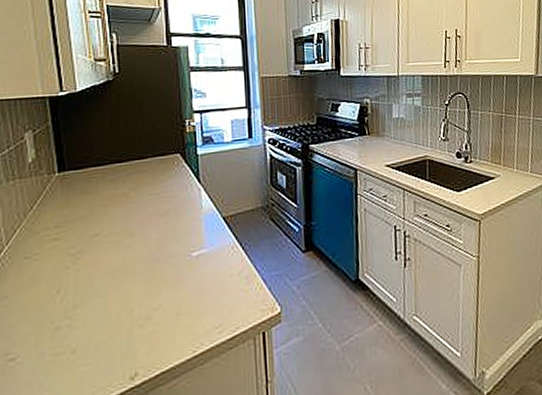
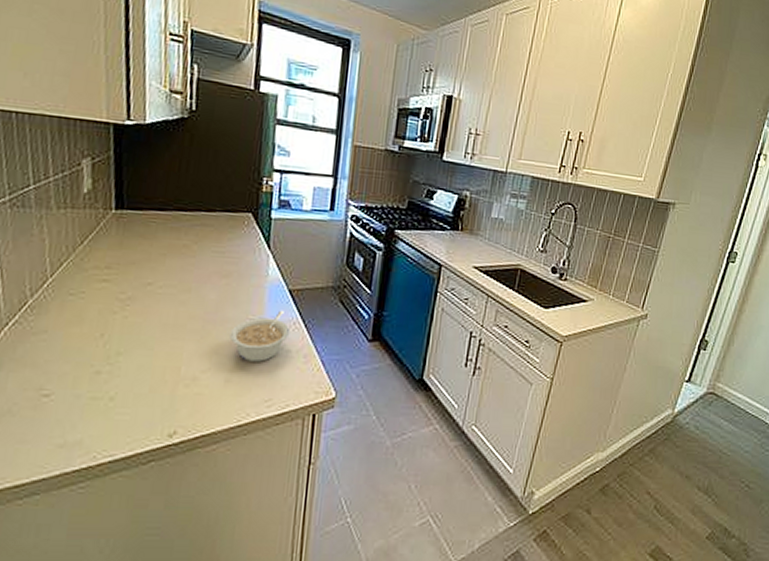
legume: none [175,237,230,292] -> present [229,310,291,362]

